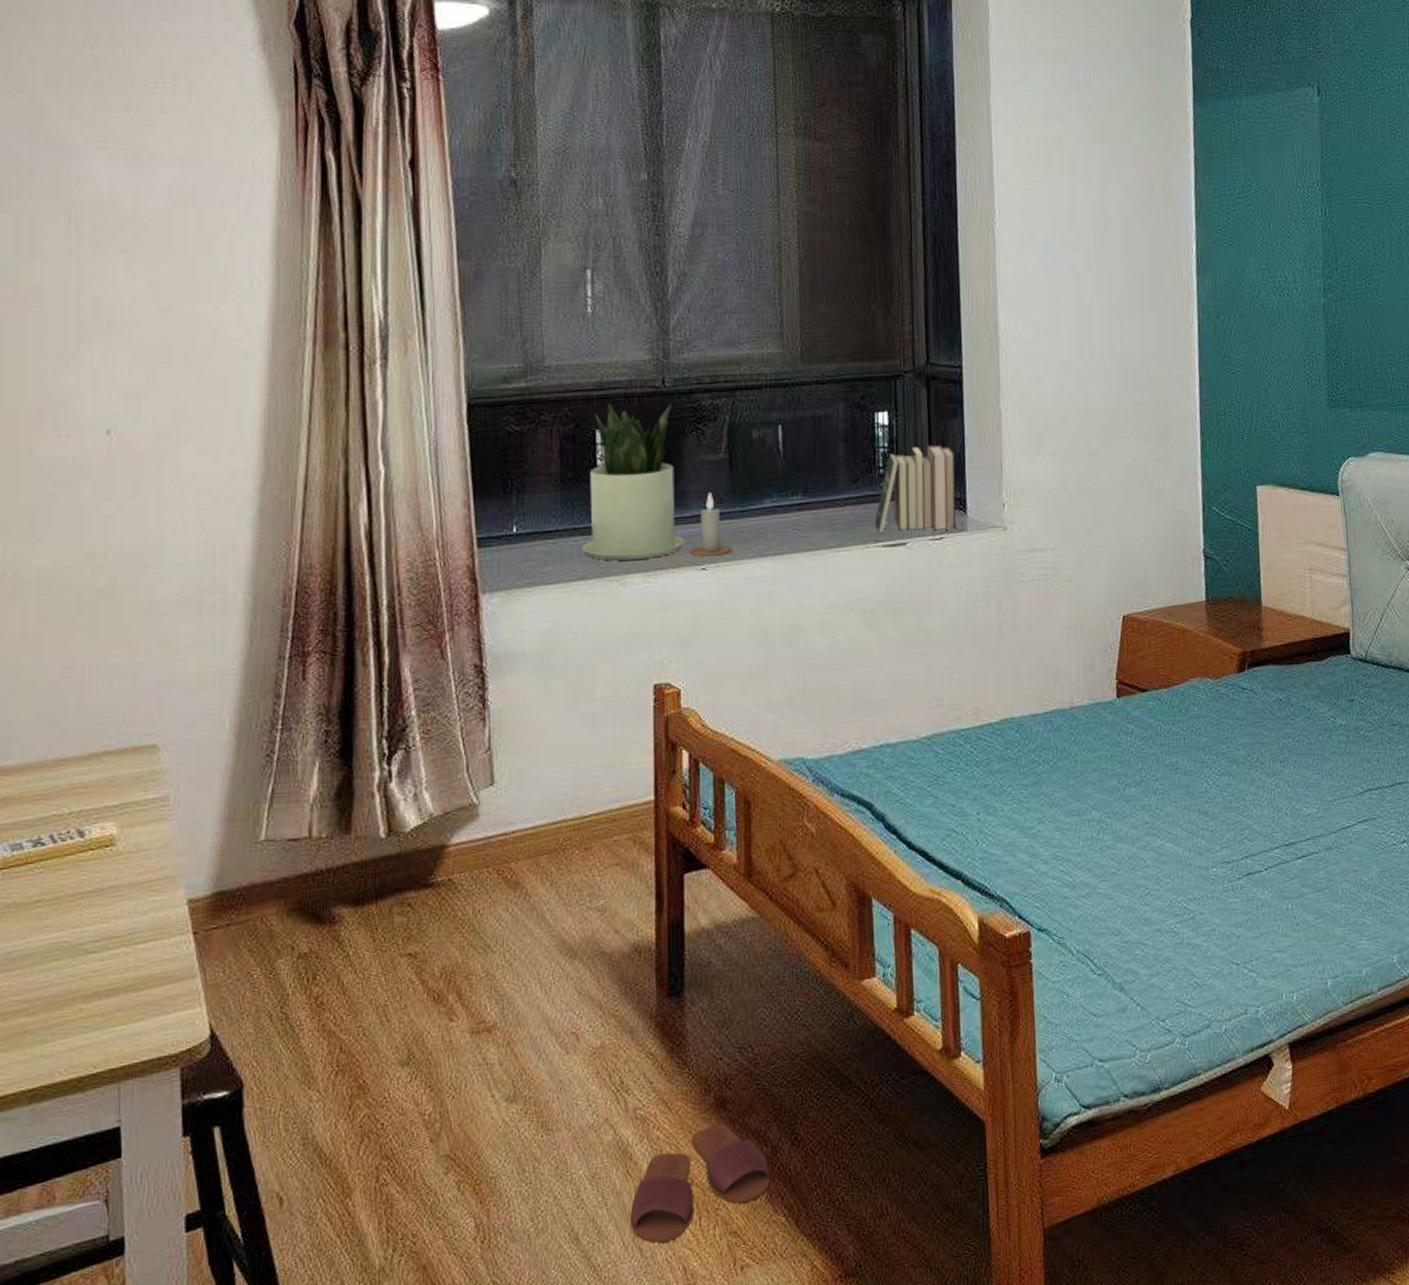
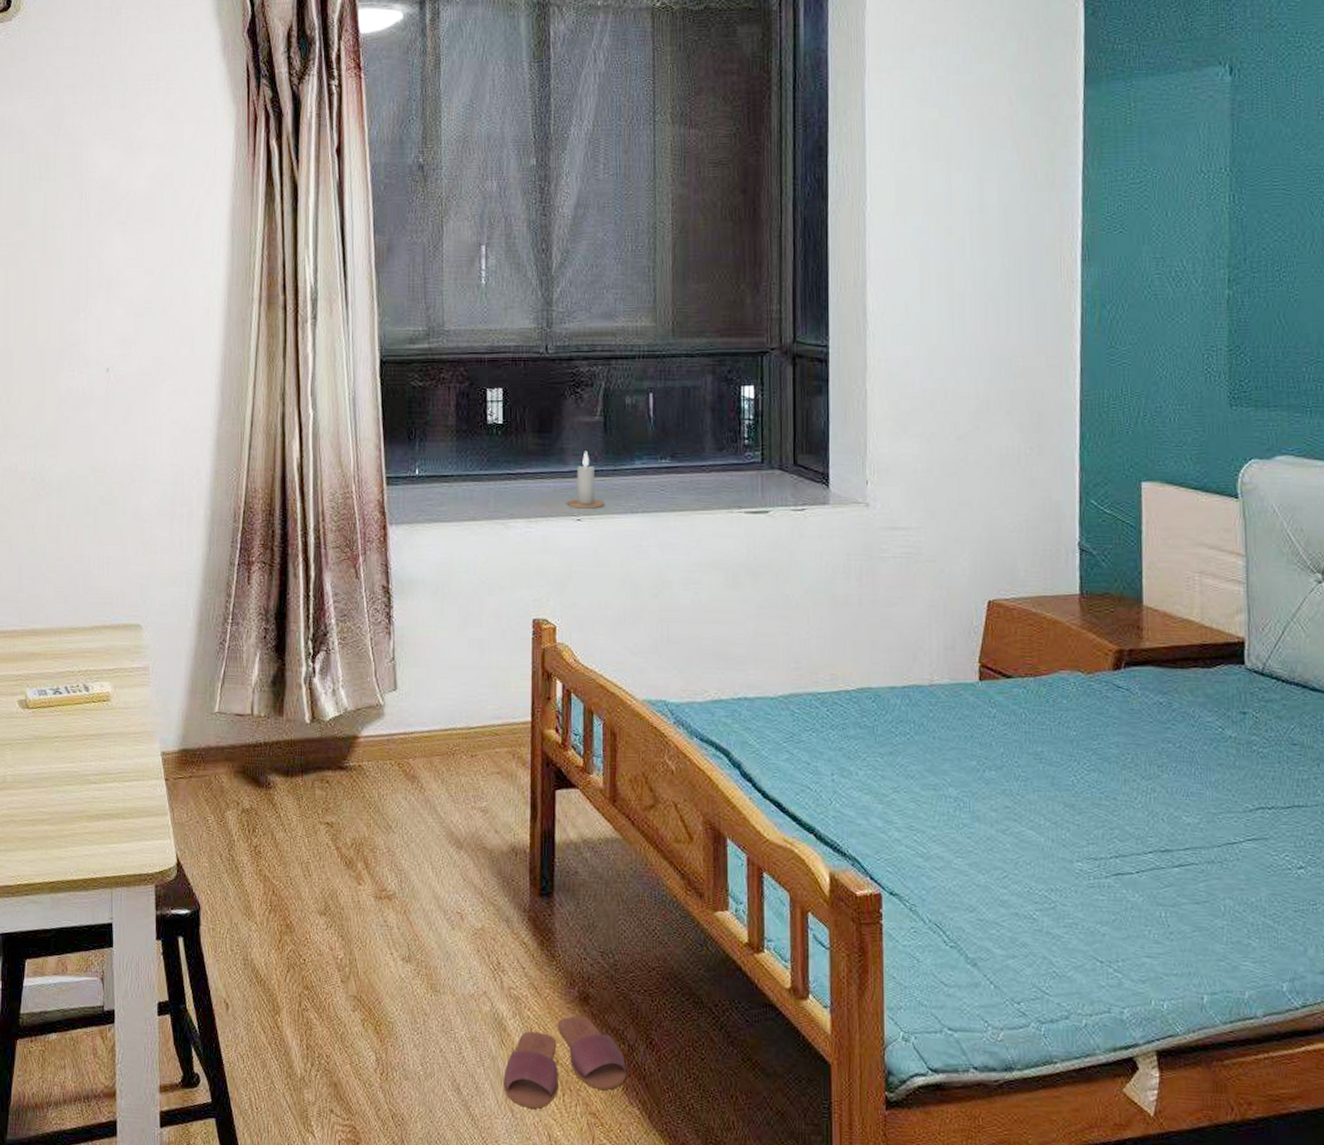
planter: present [581,403,685,561] -> none [473,365,563,507]
books: present [875,445,956,533] -> none [739,420,820,503]

